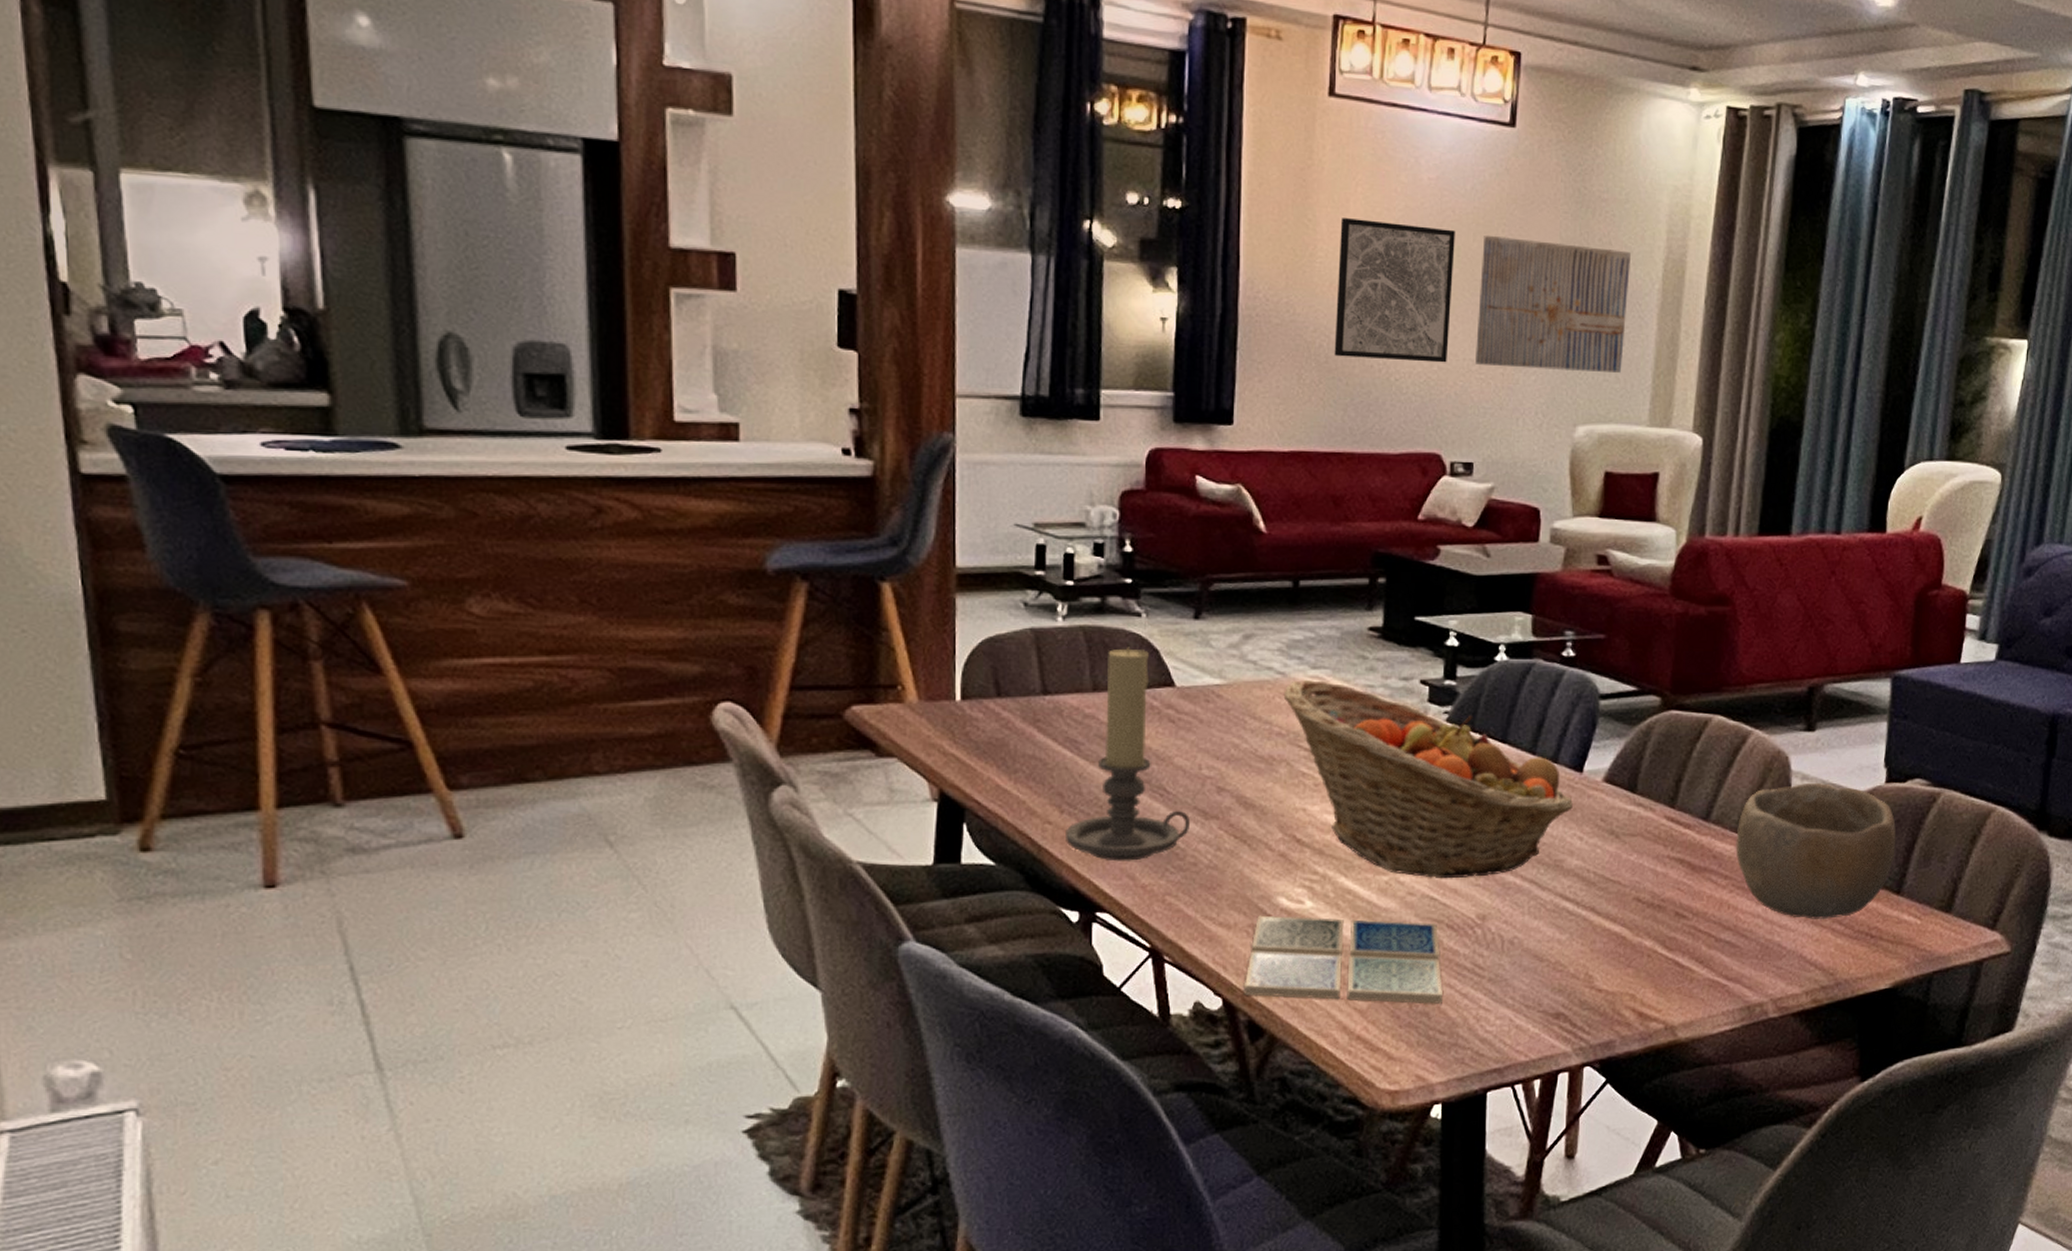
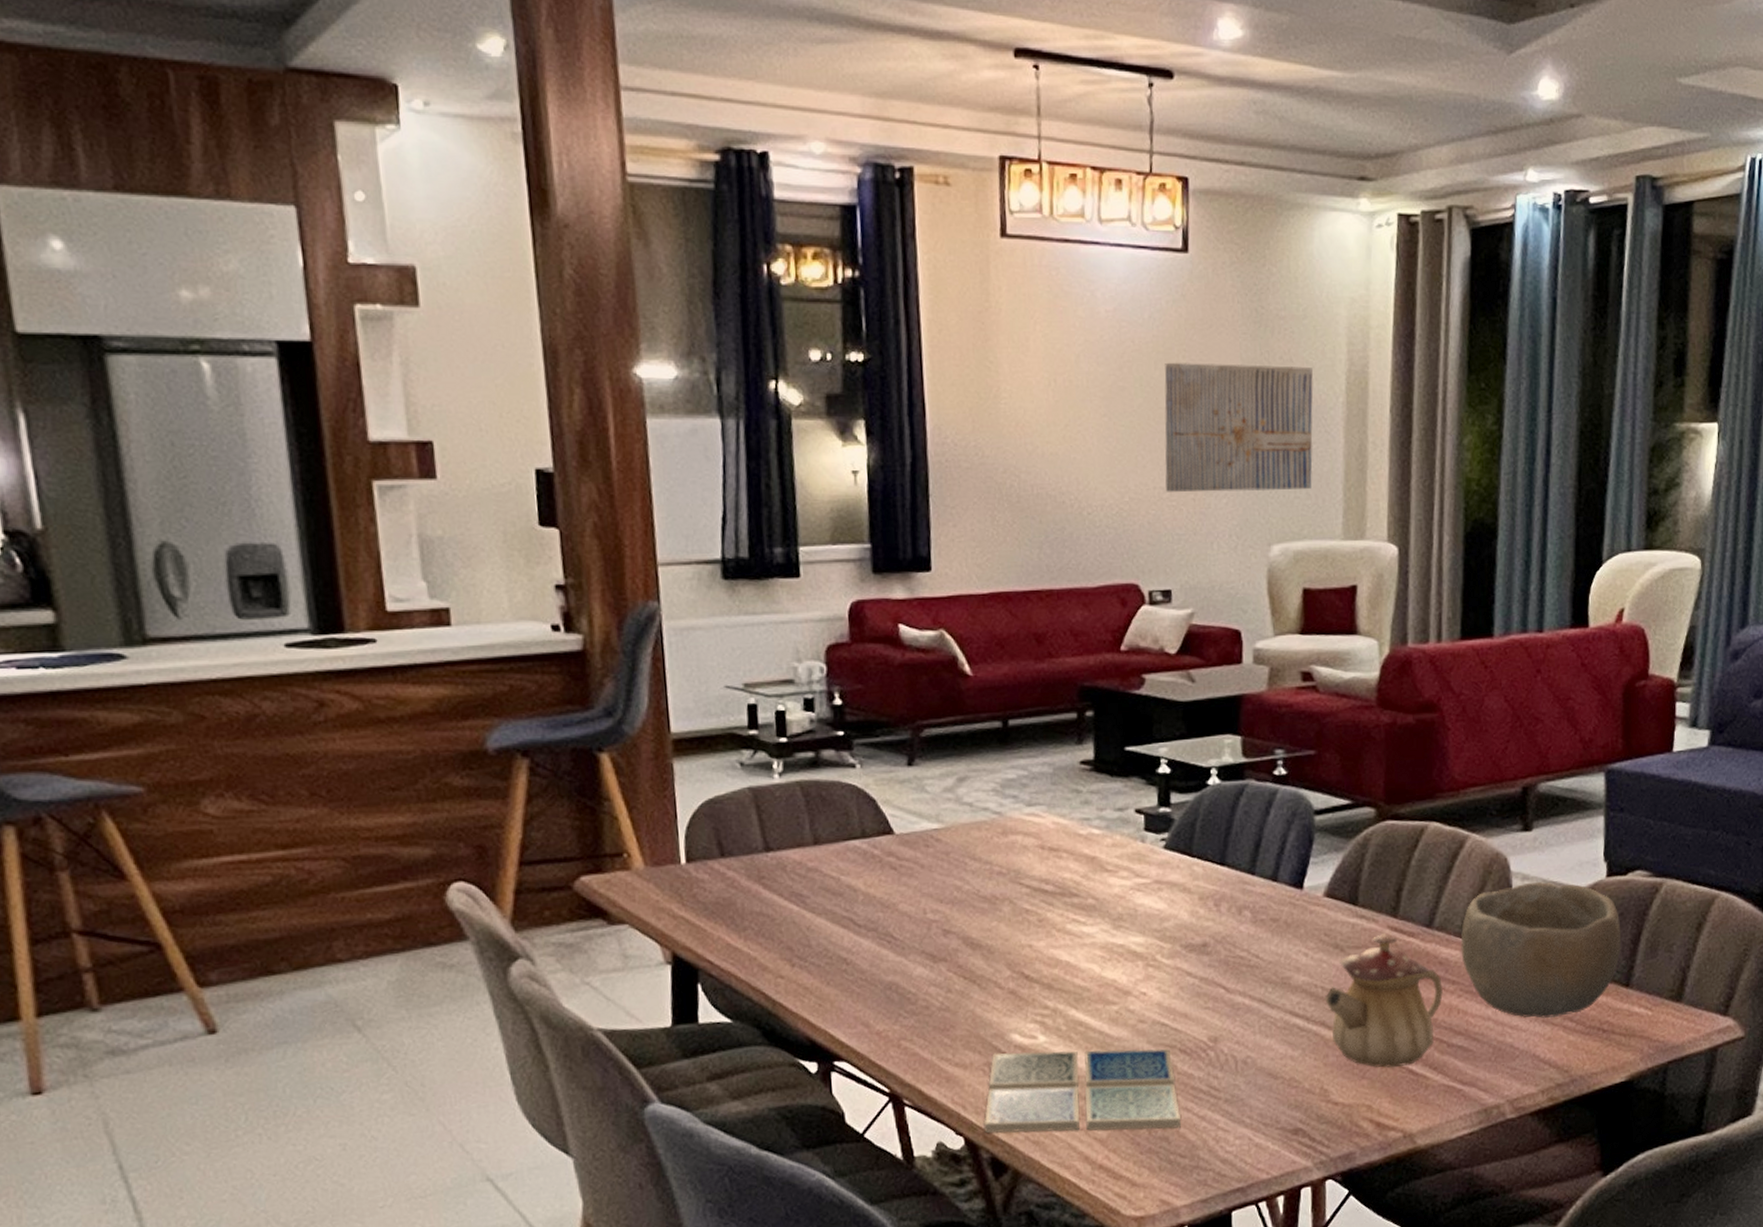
candle holder: present [1066,647,1191,861] -> none [798,798,920,1010]
fruit basket: present [1283,679,1574,879] -> none [1001,817,1297,1005]
wall art: present [1334,218,1455,363] -> none [1022,357,1138,495]
teapot: none [1596,823,1716,958] -> present [1325,933,1444,1068]

